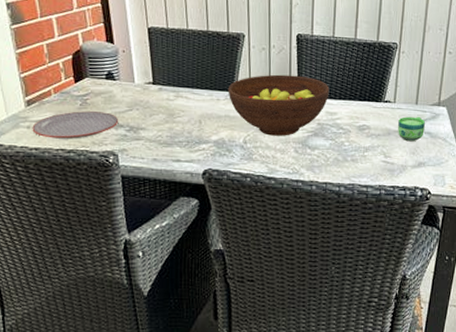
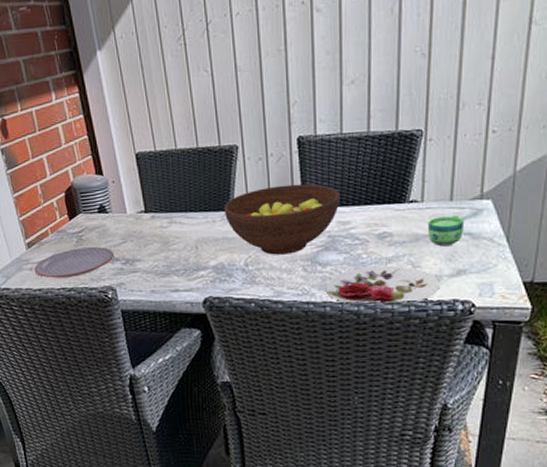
plate: none [313,153,405,188] -> present [325,265,440,305]

